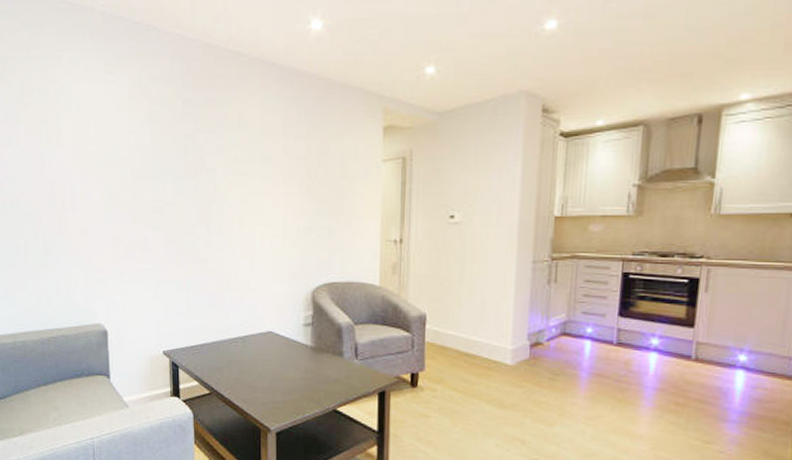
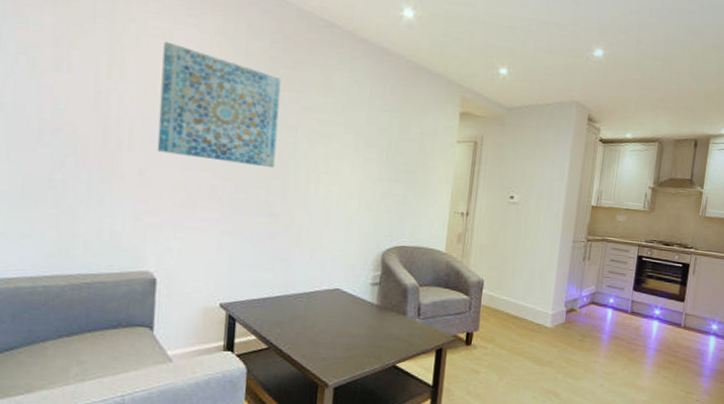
wall art: none [89,102,198,213] -> present [157,41,282,167]

